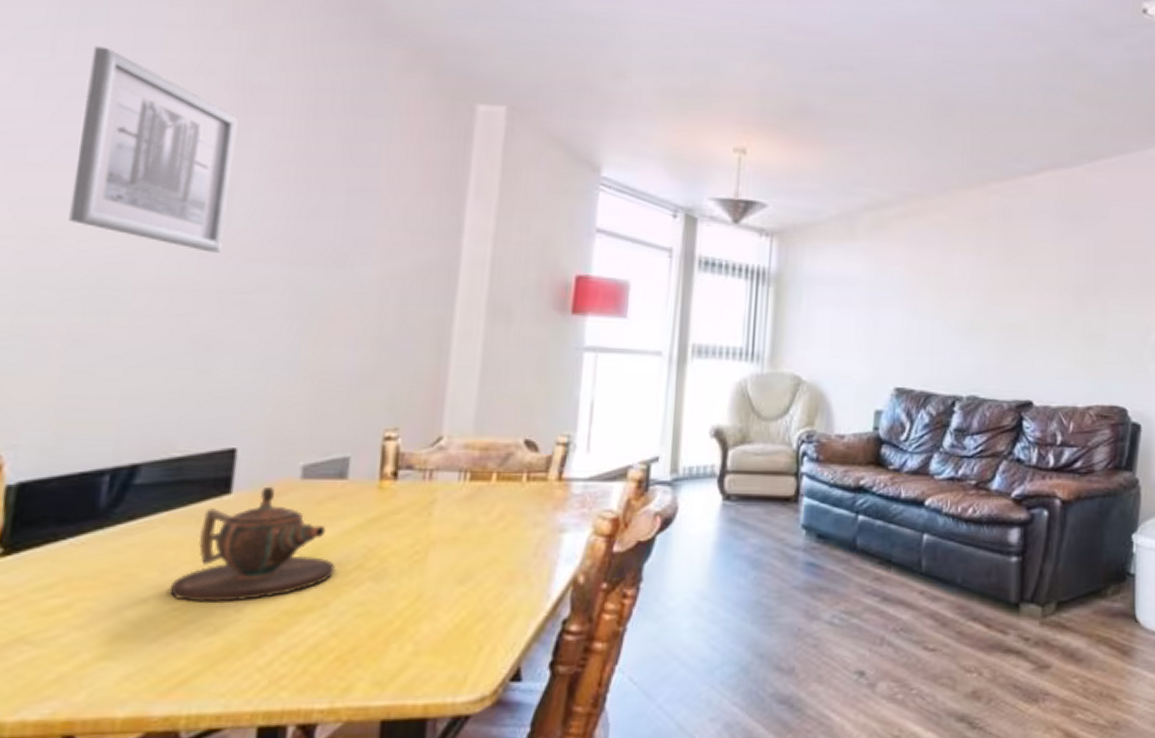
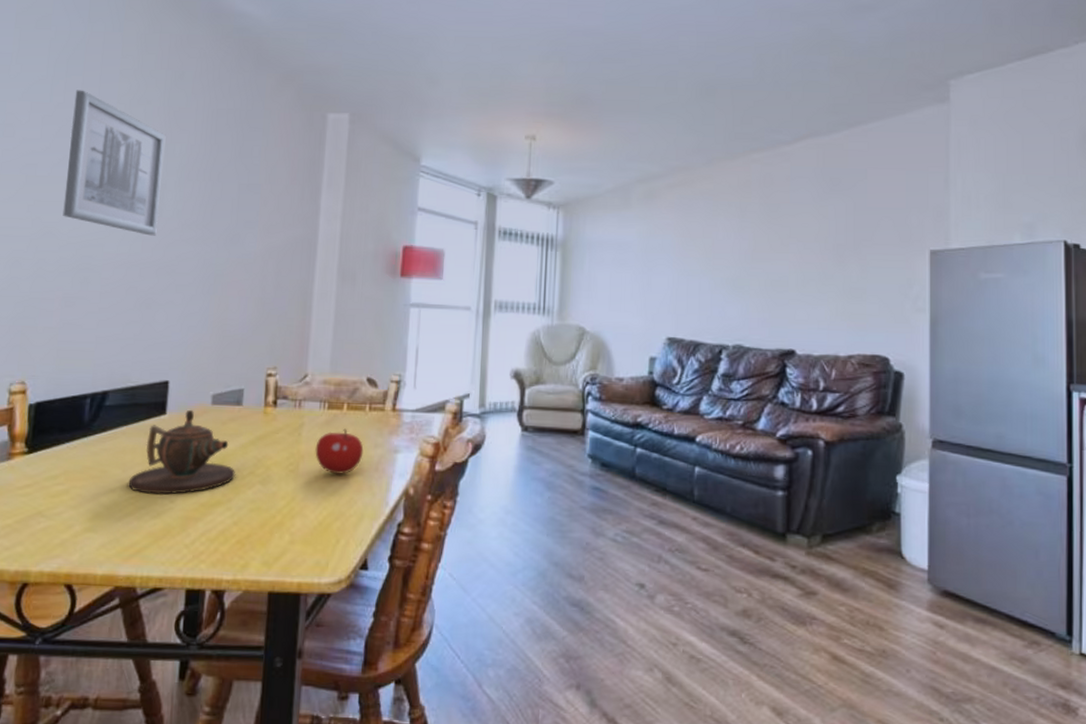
fruit: none [451,504,518,564] -> present [315,428,364,475]

